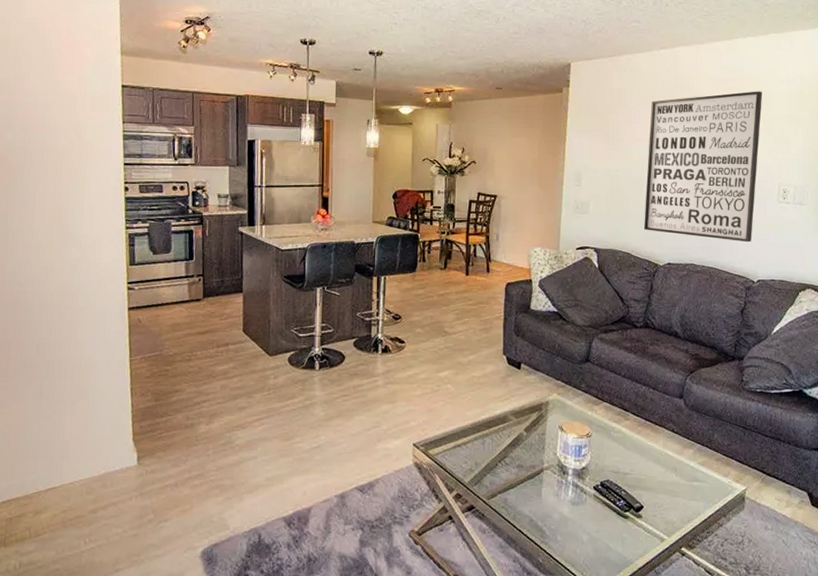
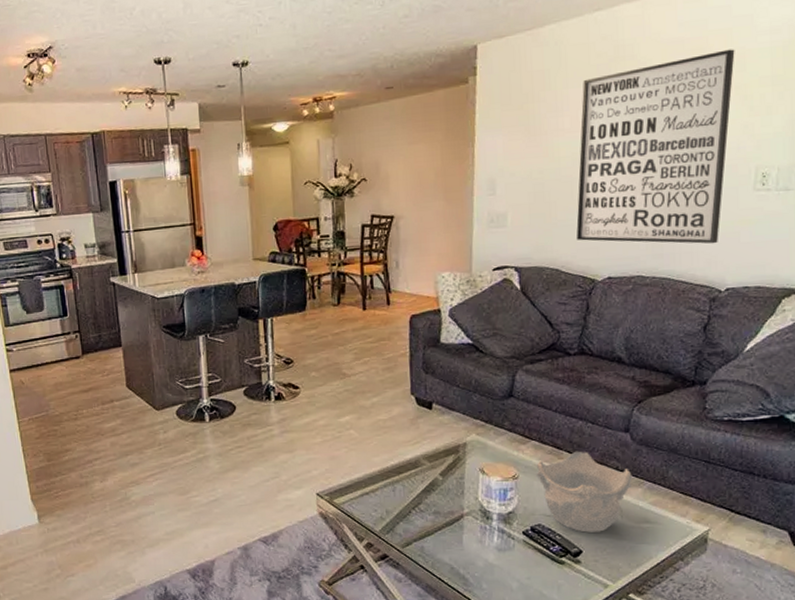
decorative bowl: none [606,413,685,489] -> present [536,451,633,533]

